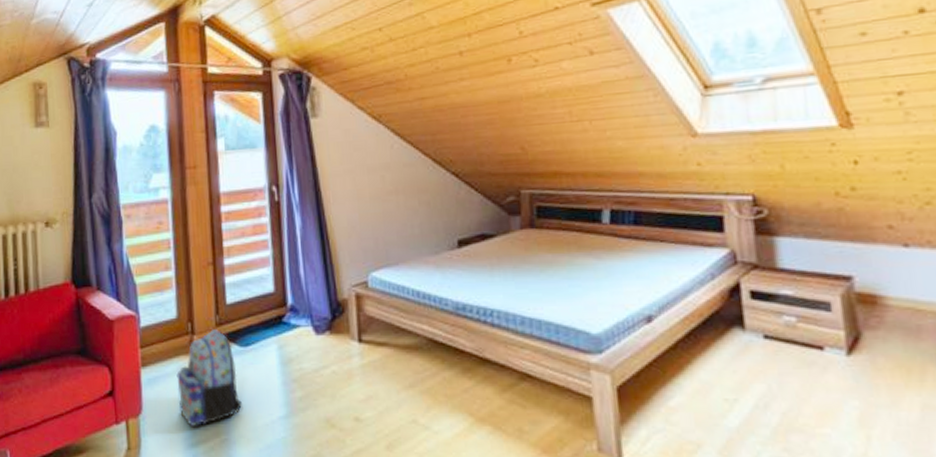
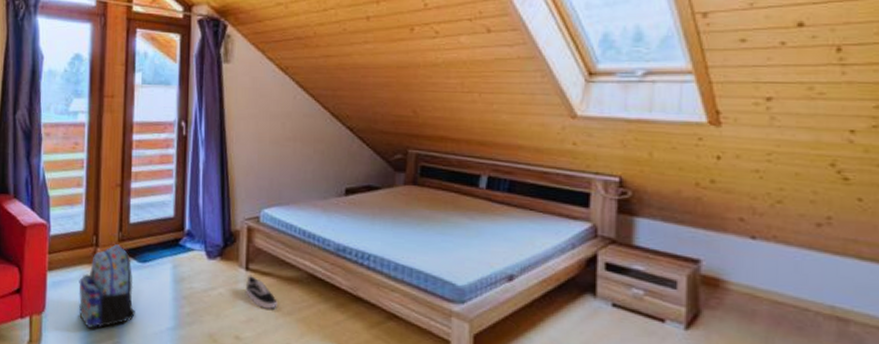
shoe: none [360,347,398,385] -> present [245,275,277,310]

